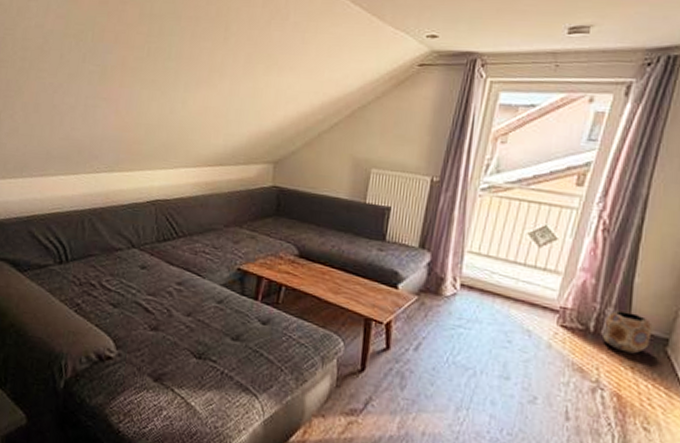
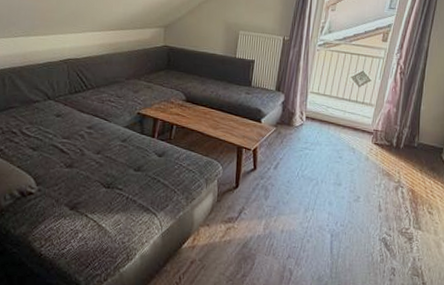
planter: present [603,311,653,354] -> none [402,130,433,160]

